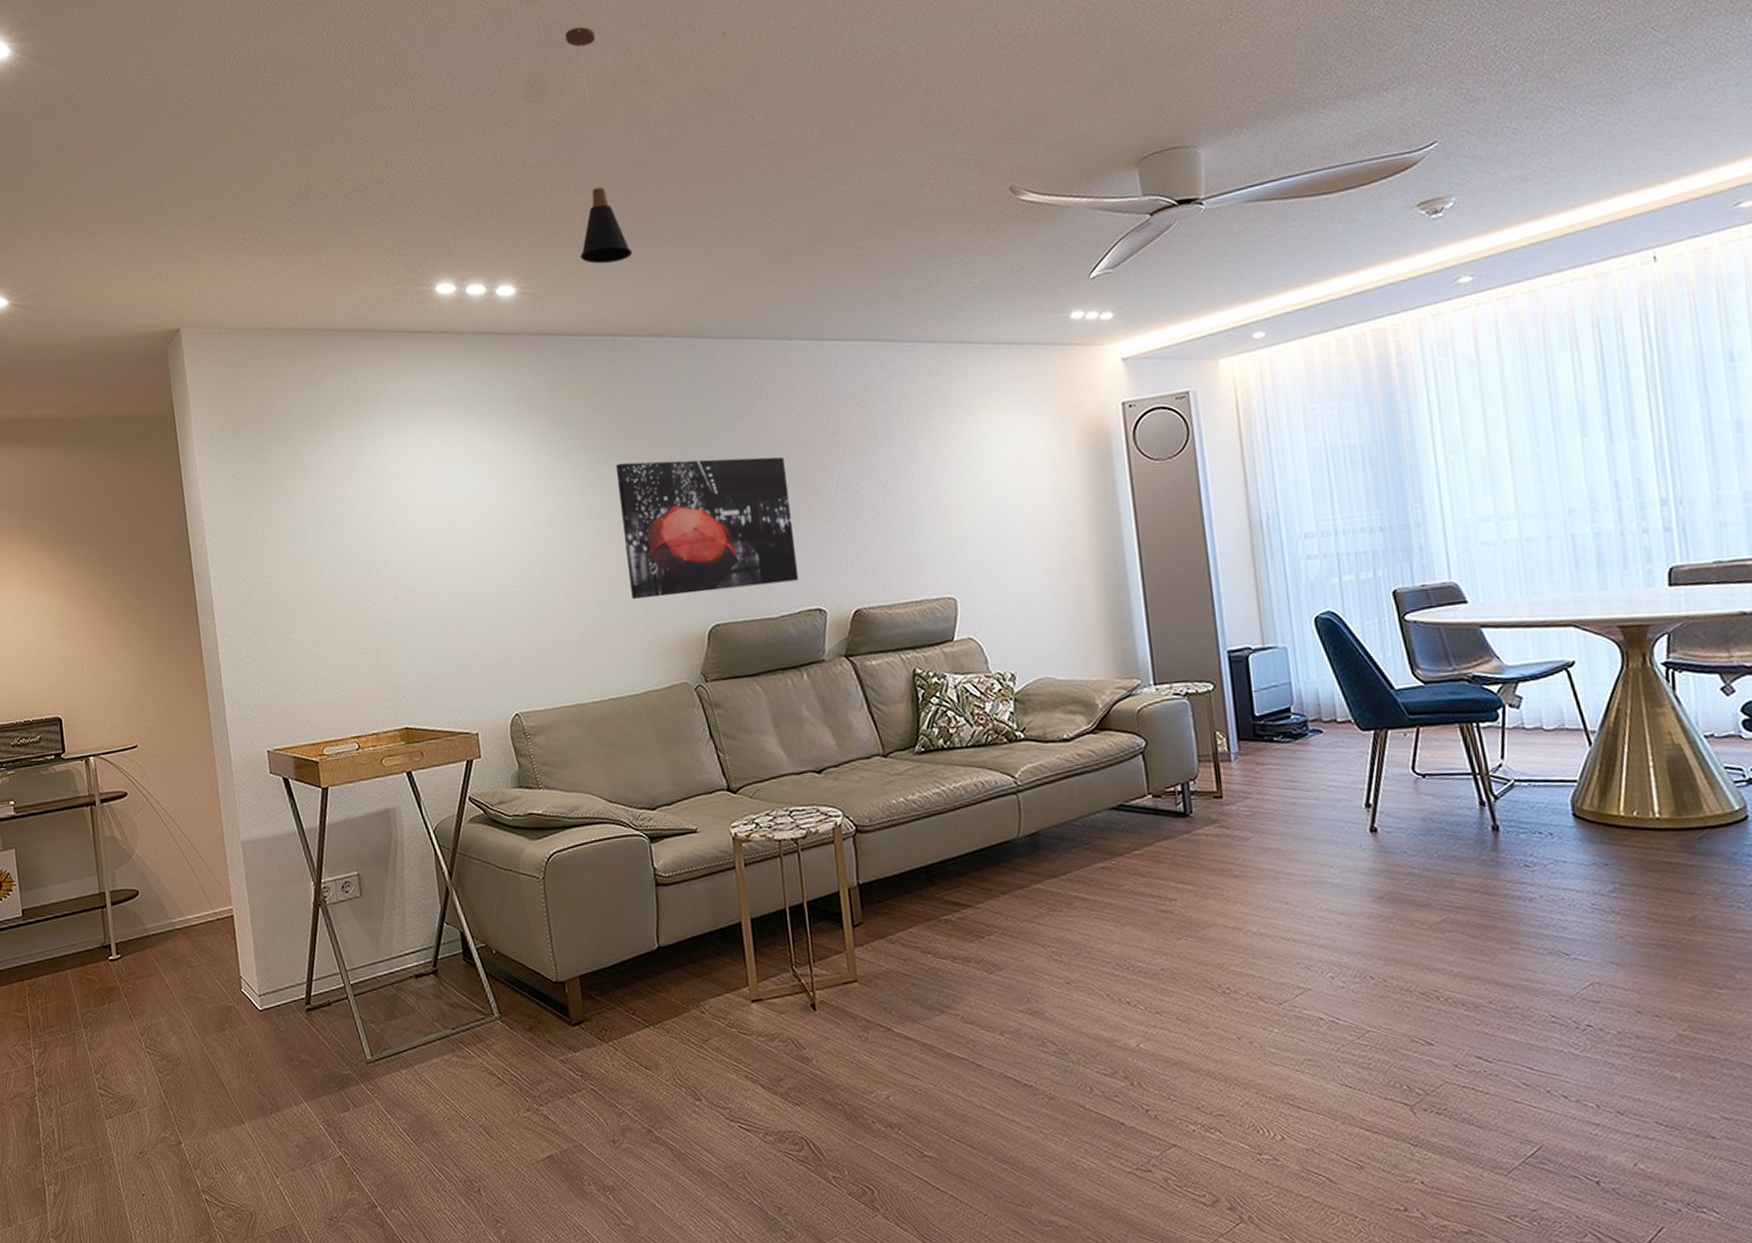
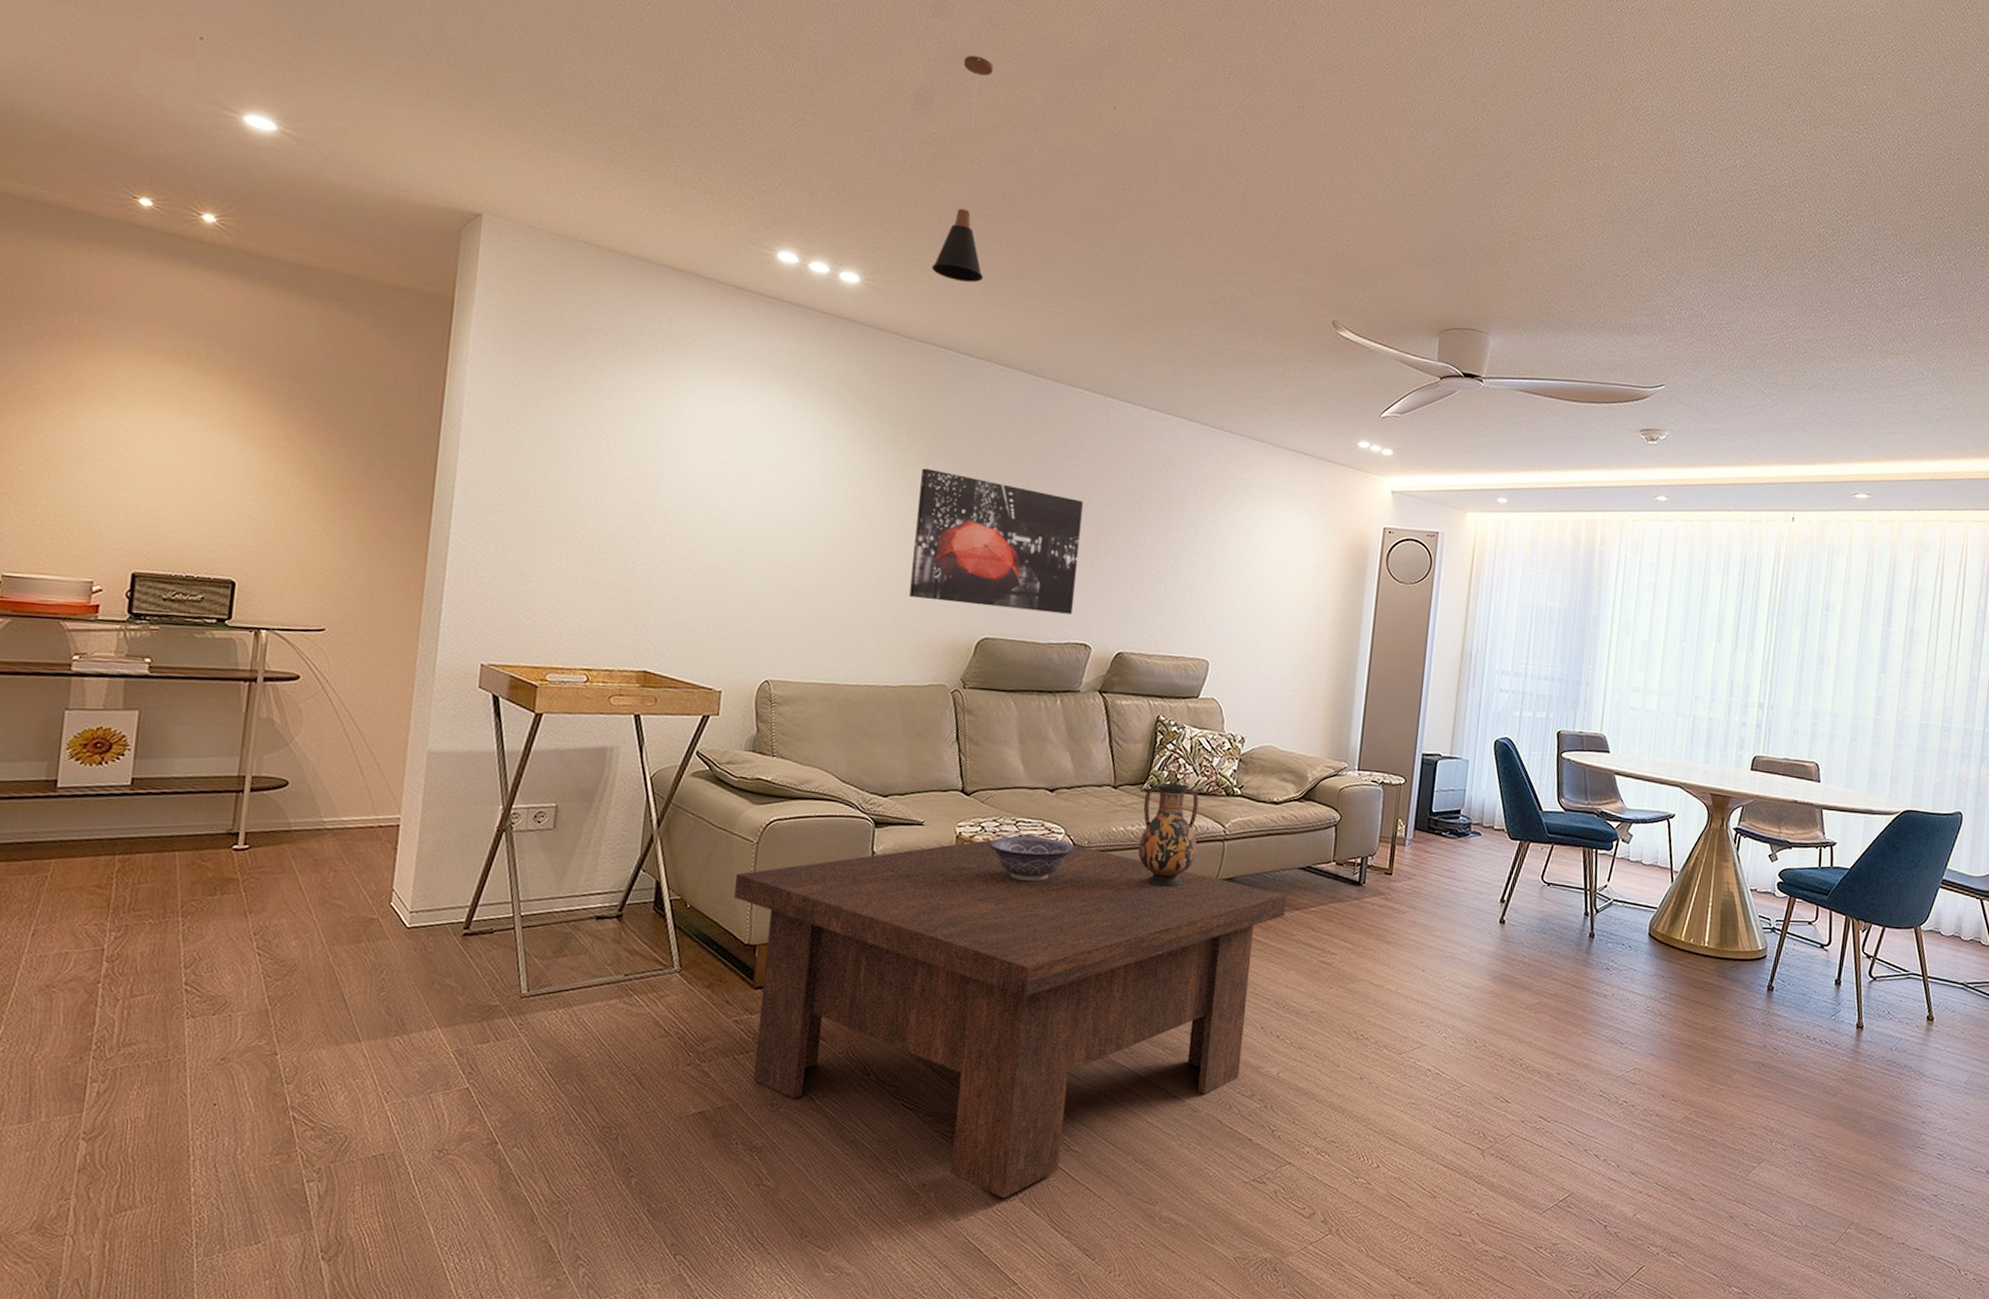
coffee table: none [530,823,1105,1216] -> present [733,834,1287,1199]
decorative bowl: none [767,822,858,874] -> present [988,836,1075,882]
vase: none [918,738,991,856] -> present [1137,782,1199,887]

